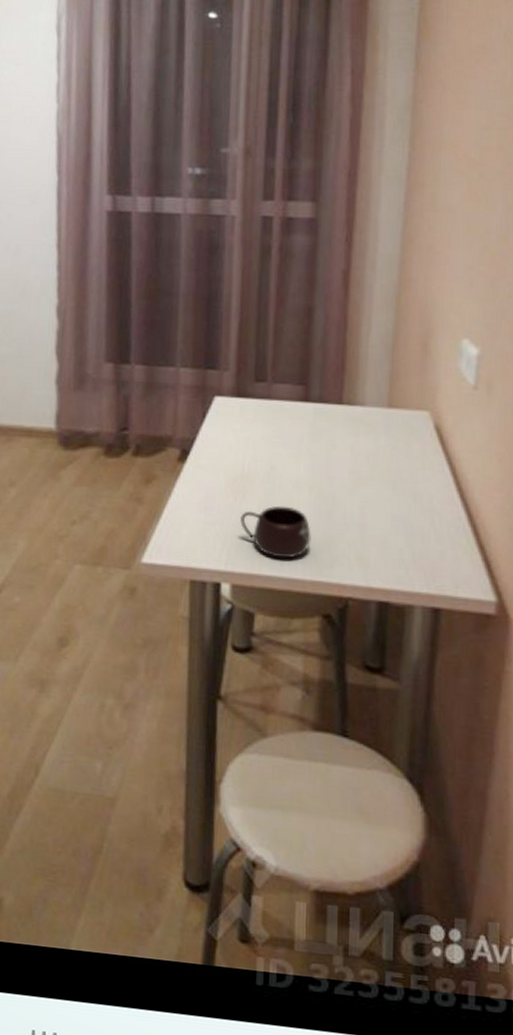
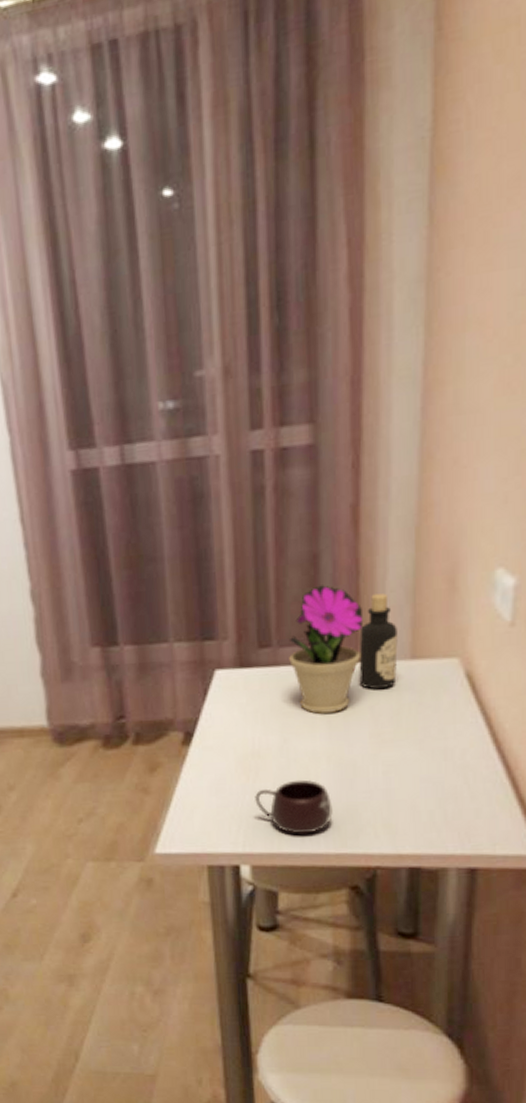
flower pot: none [281,334,348,447] -> present [288,585,362,714]
bottle: none [342,348,377,431] -> present [359,593,398,690]

